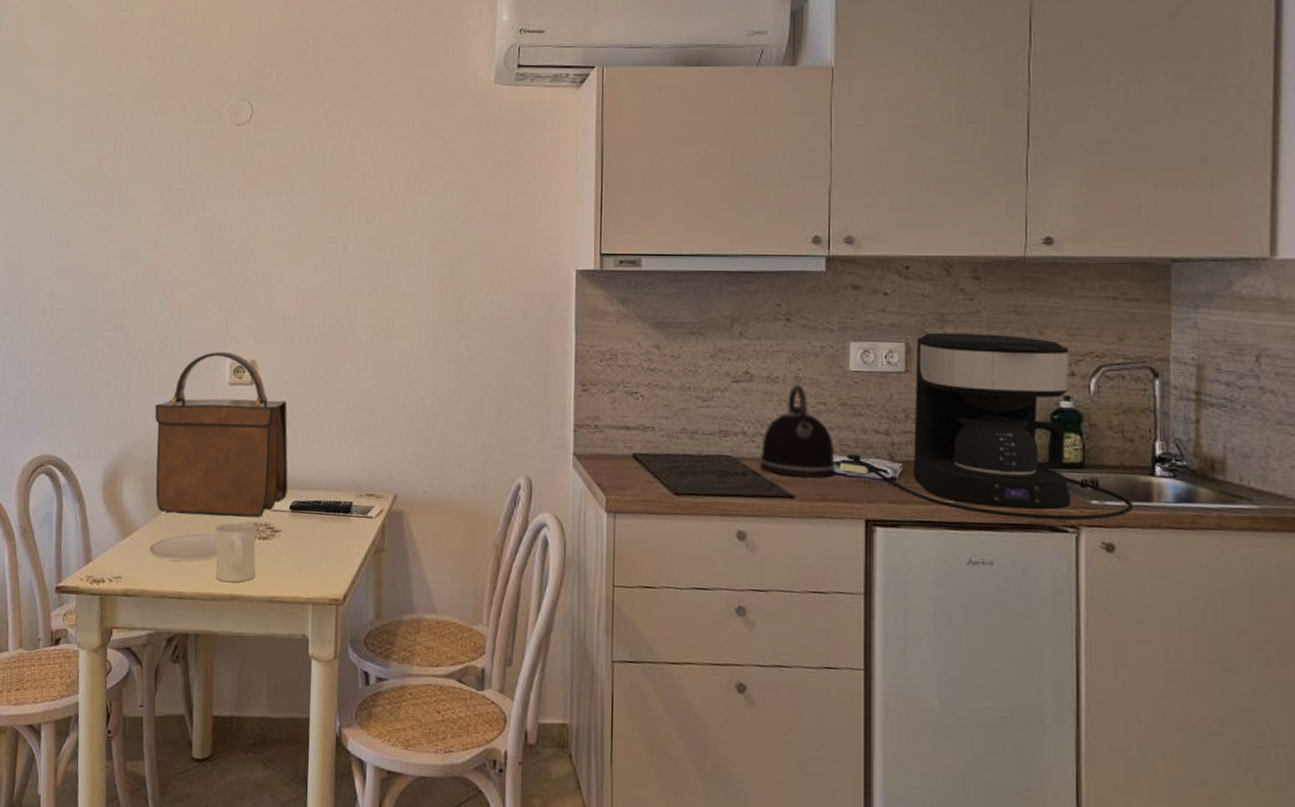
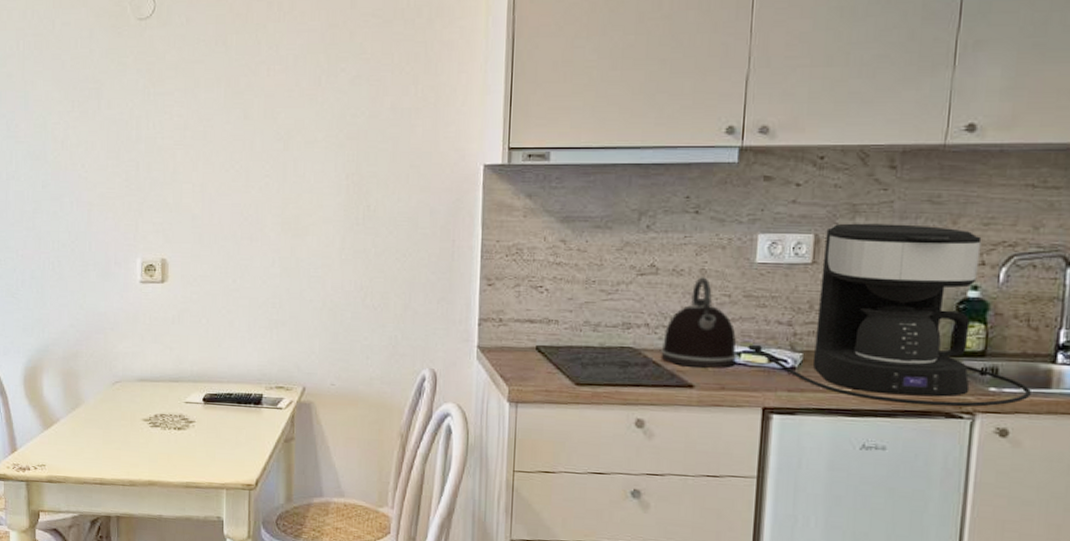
plate: present [149,533,218,562] -> none [71,424,135,451]
handbag: present [155,351,288,518] -> none [70,250,201,409]
cup: present [215,521,256,583] -> none [133,412,172,470]

